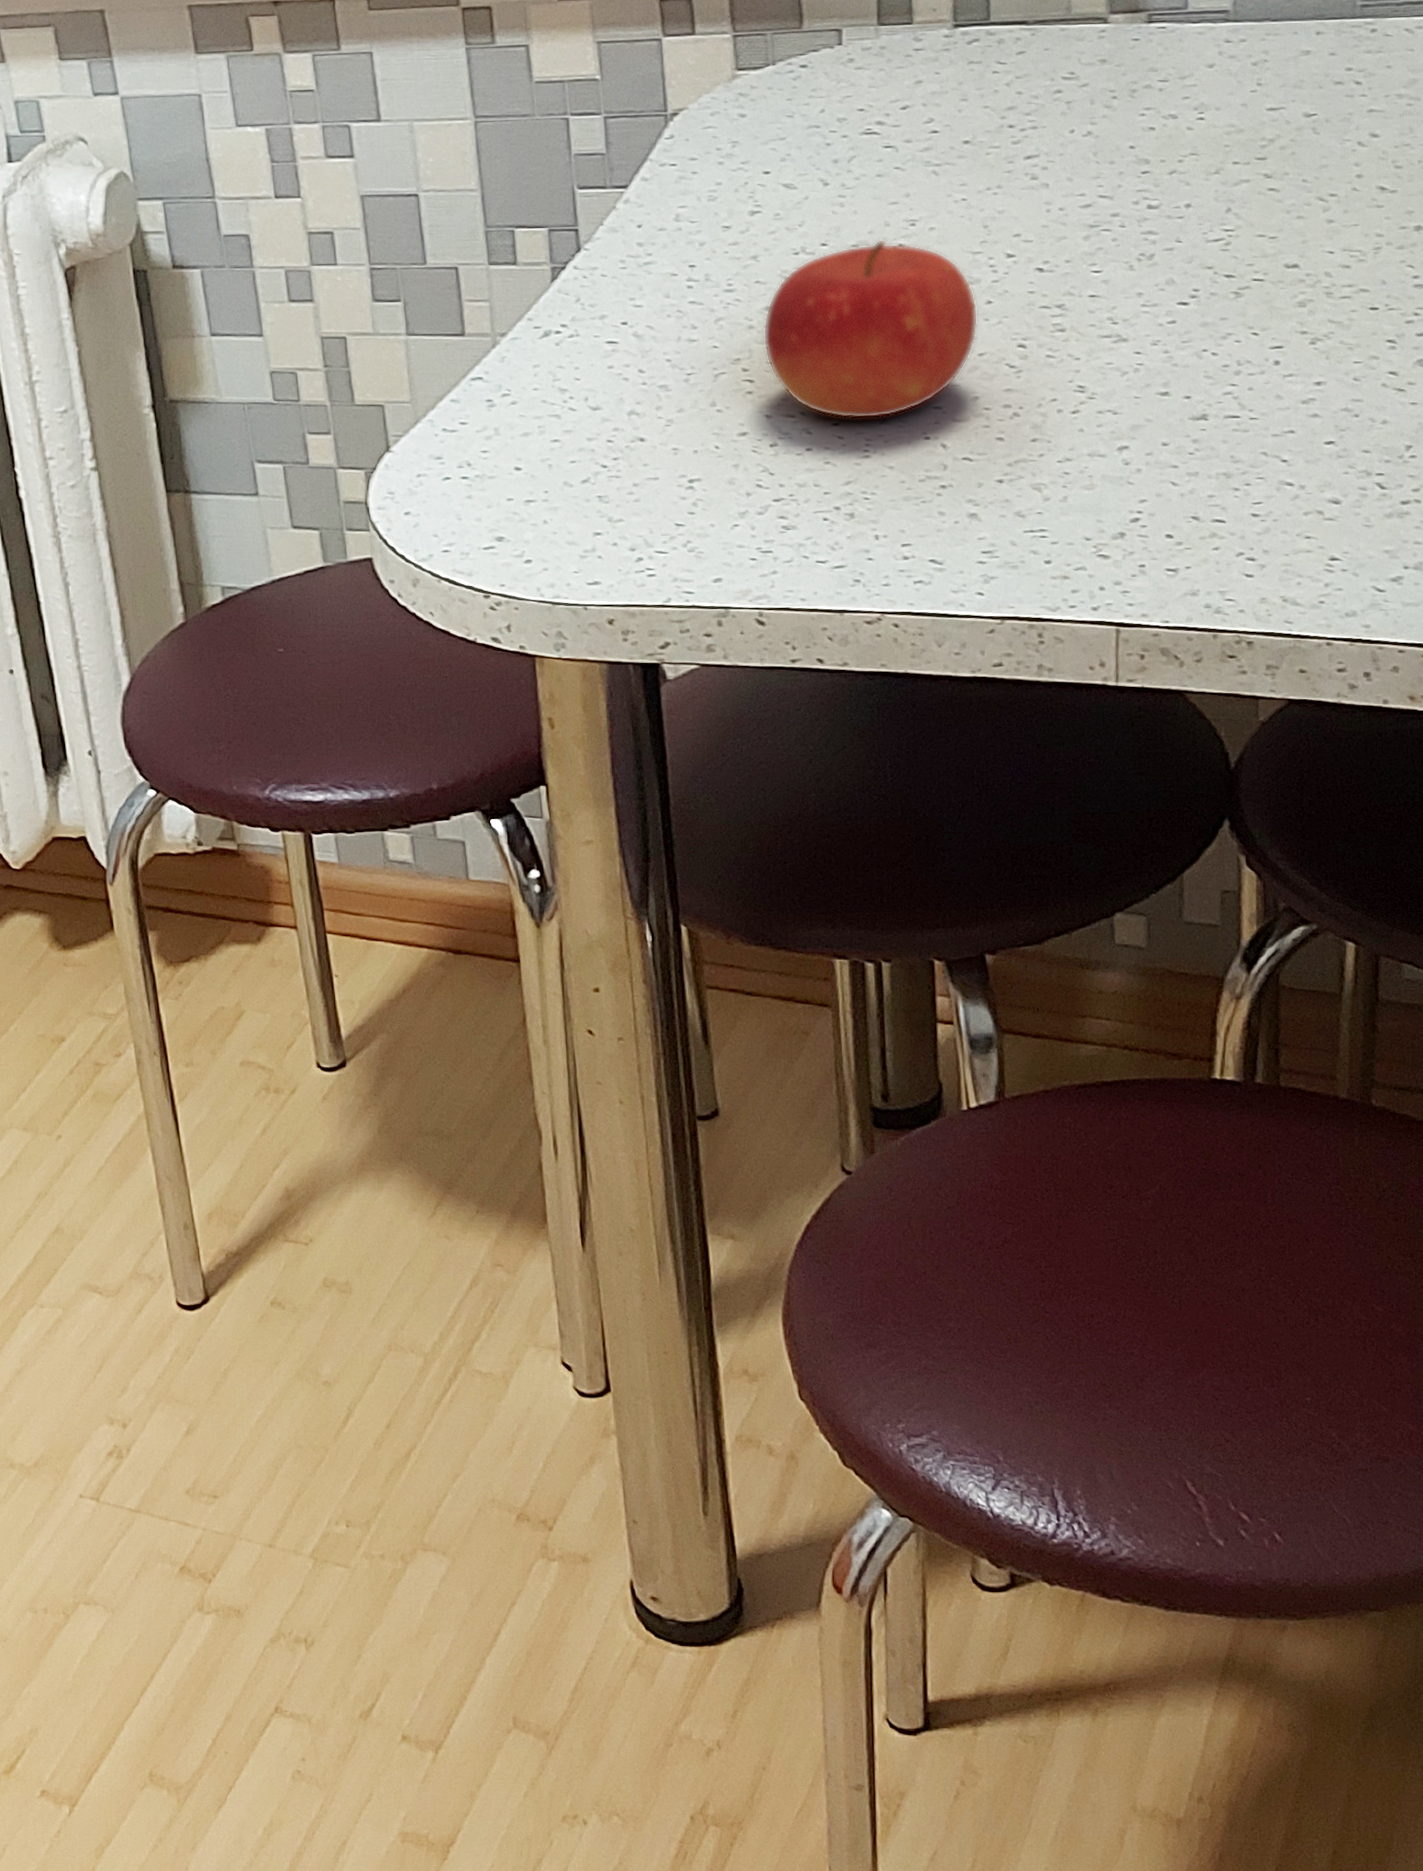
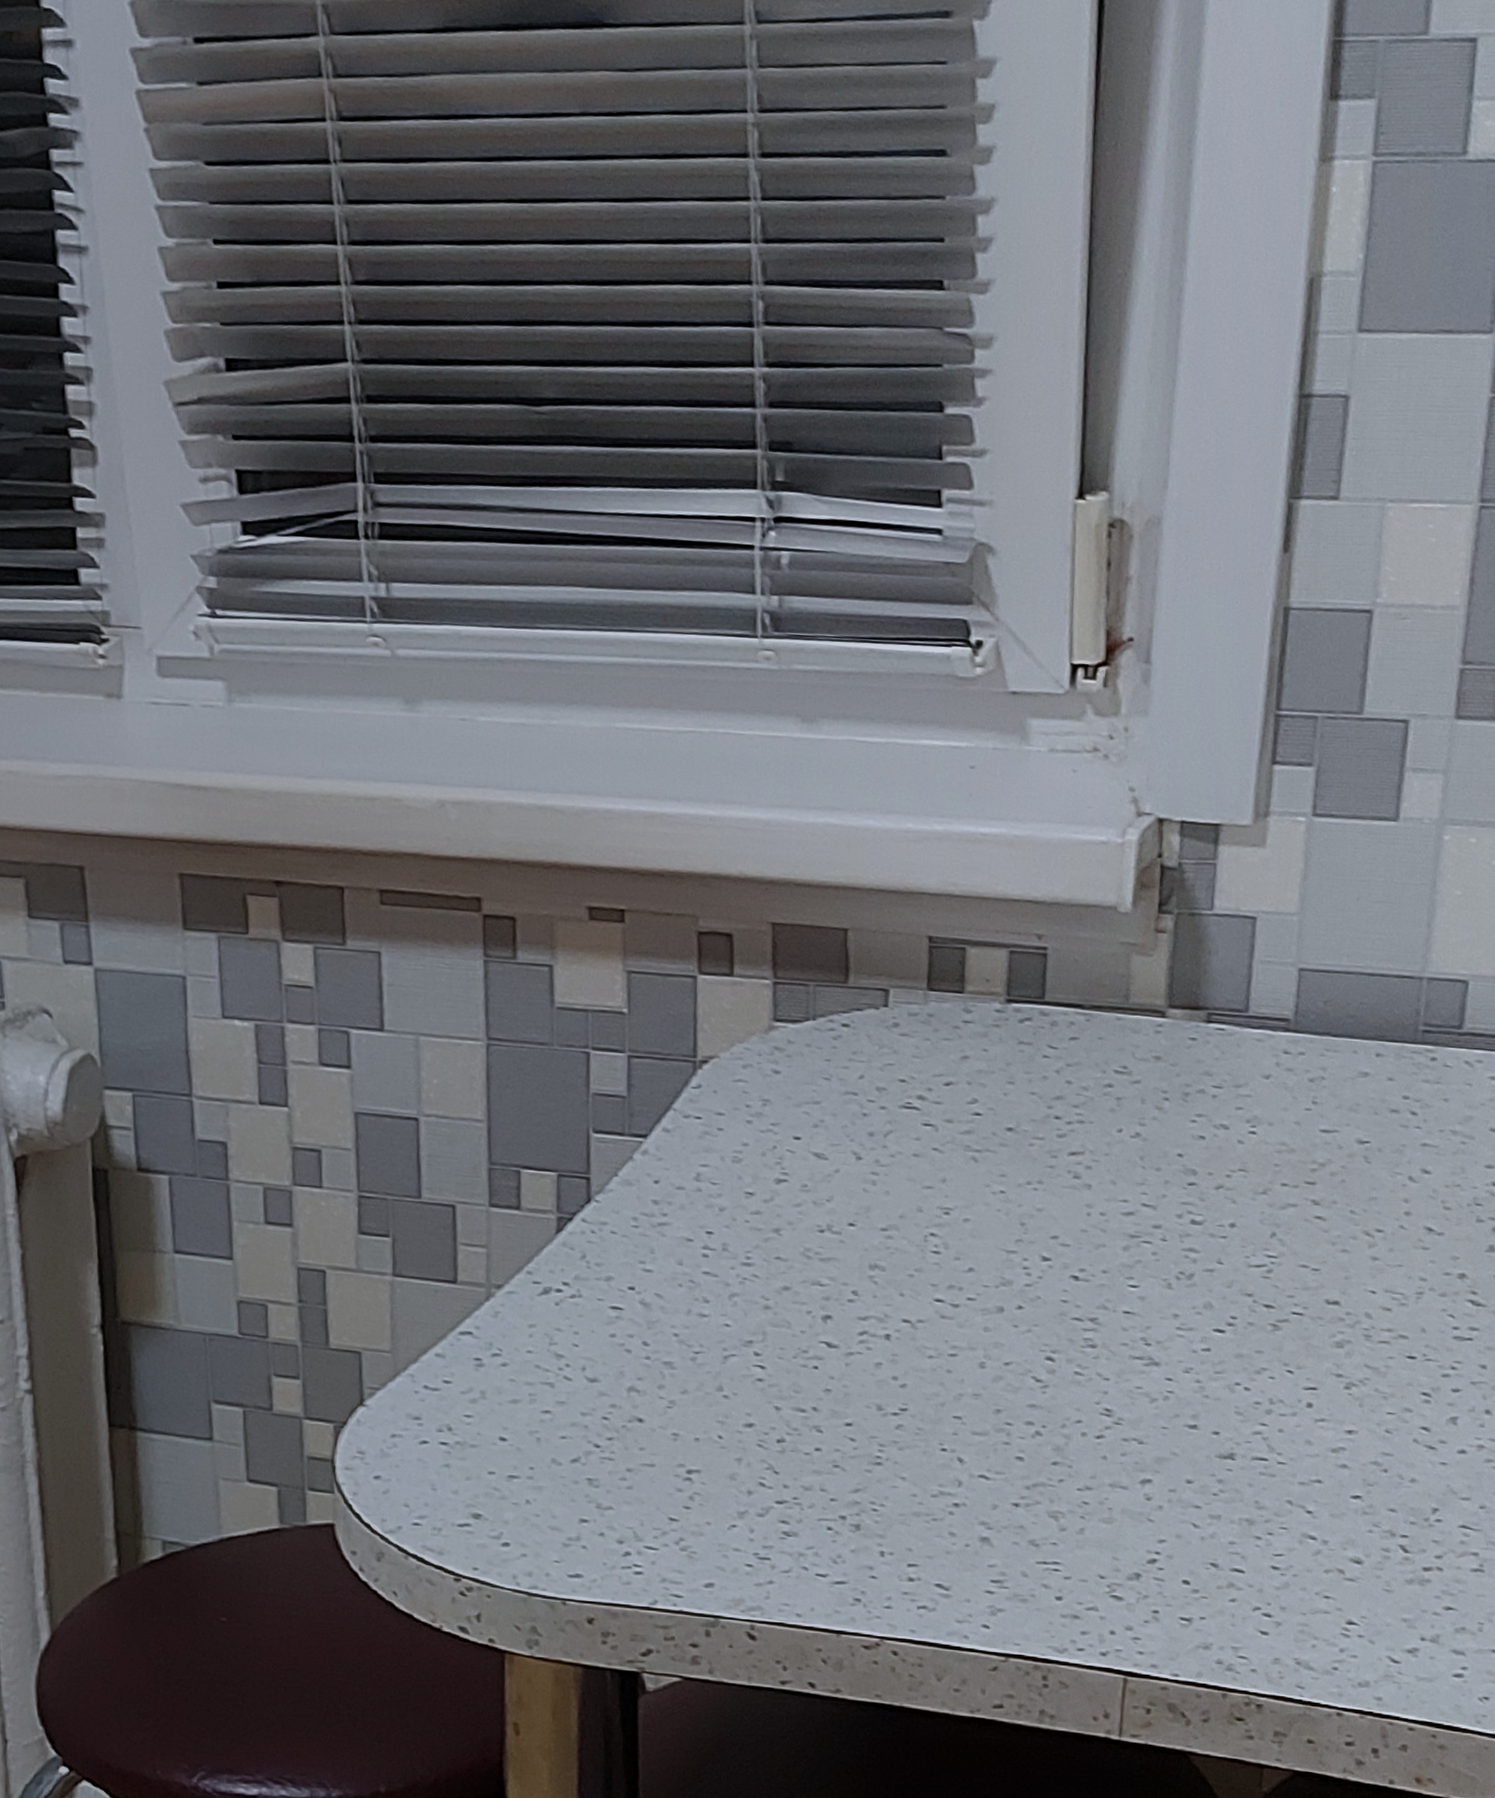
fruit: present [763,238,979,419] -> none [778,1225,1008,1423]

